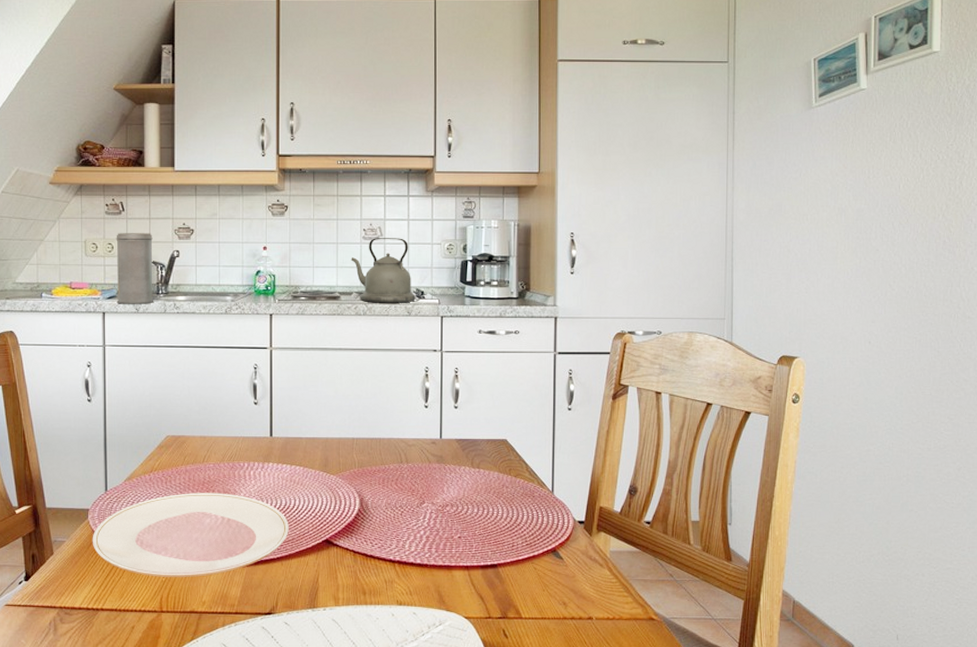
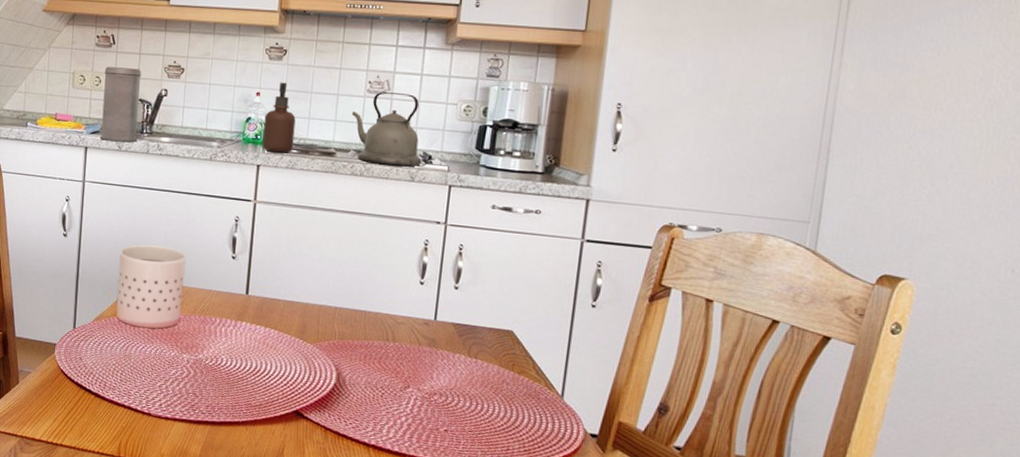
plate: present [92,493,289,577] -> none [56,341,258,429]
mug: none [145,400,211,482] -> present [115,244,187,329]
soap dispenser: none [273,235,301,301] -> present [262,82,296,153]

